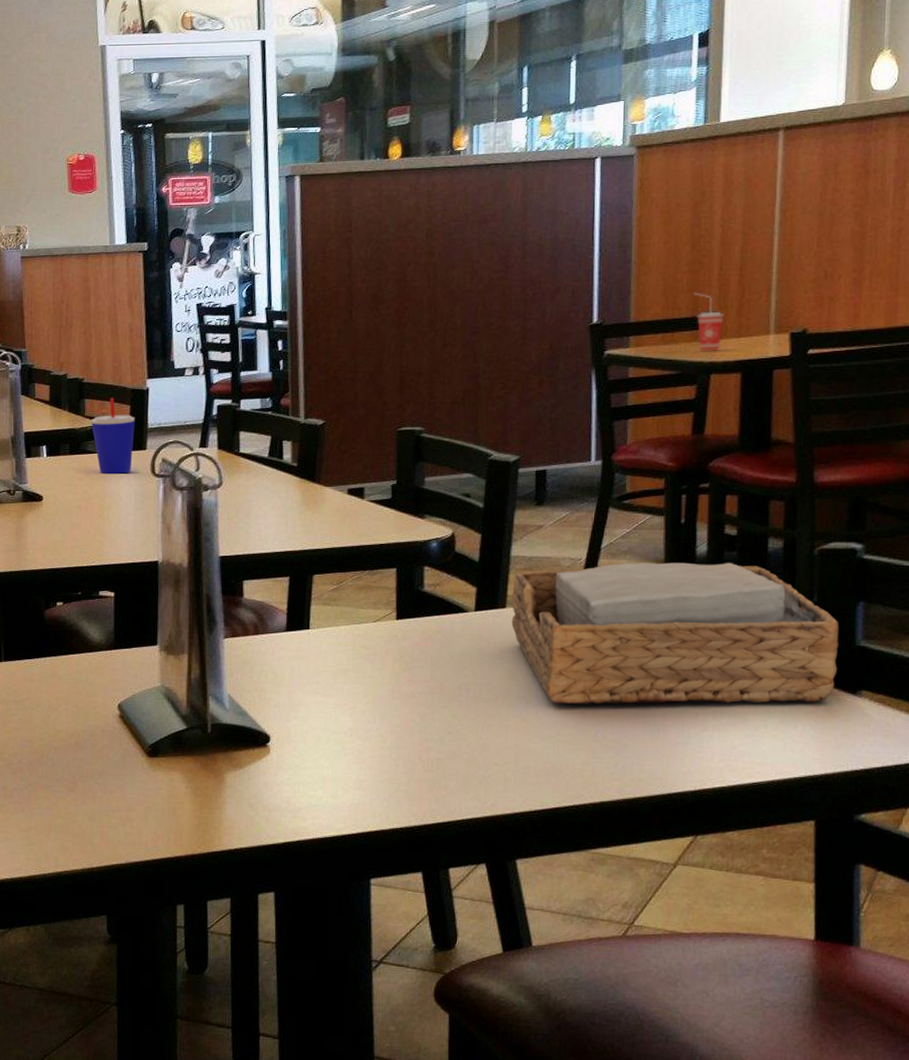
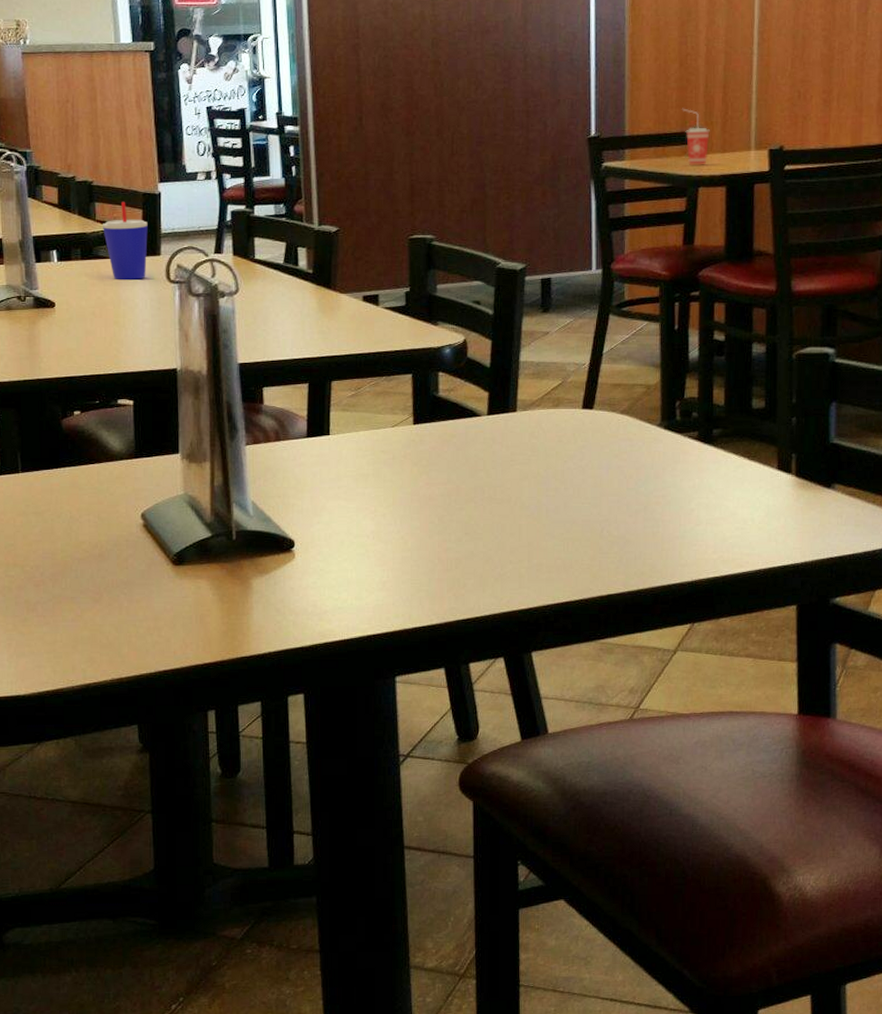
napkin holder: present [511,562,839,704] -> none [522,366,815,503]

